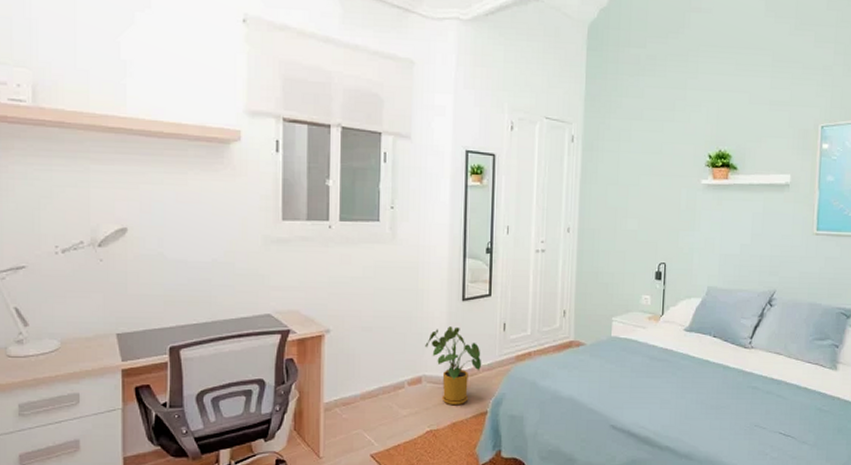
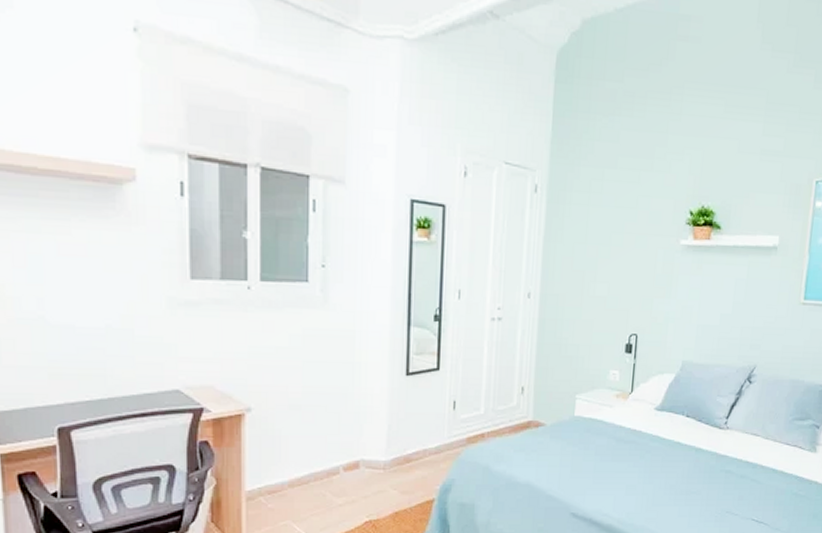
house plant: present [425,326,482,406] -> none [363,404,429,493]

